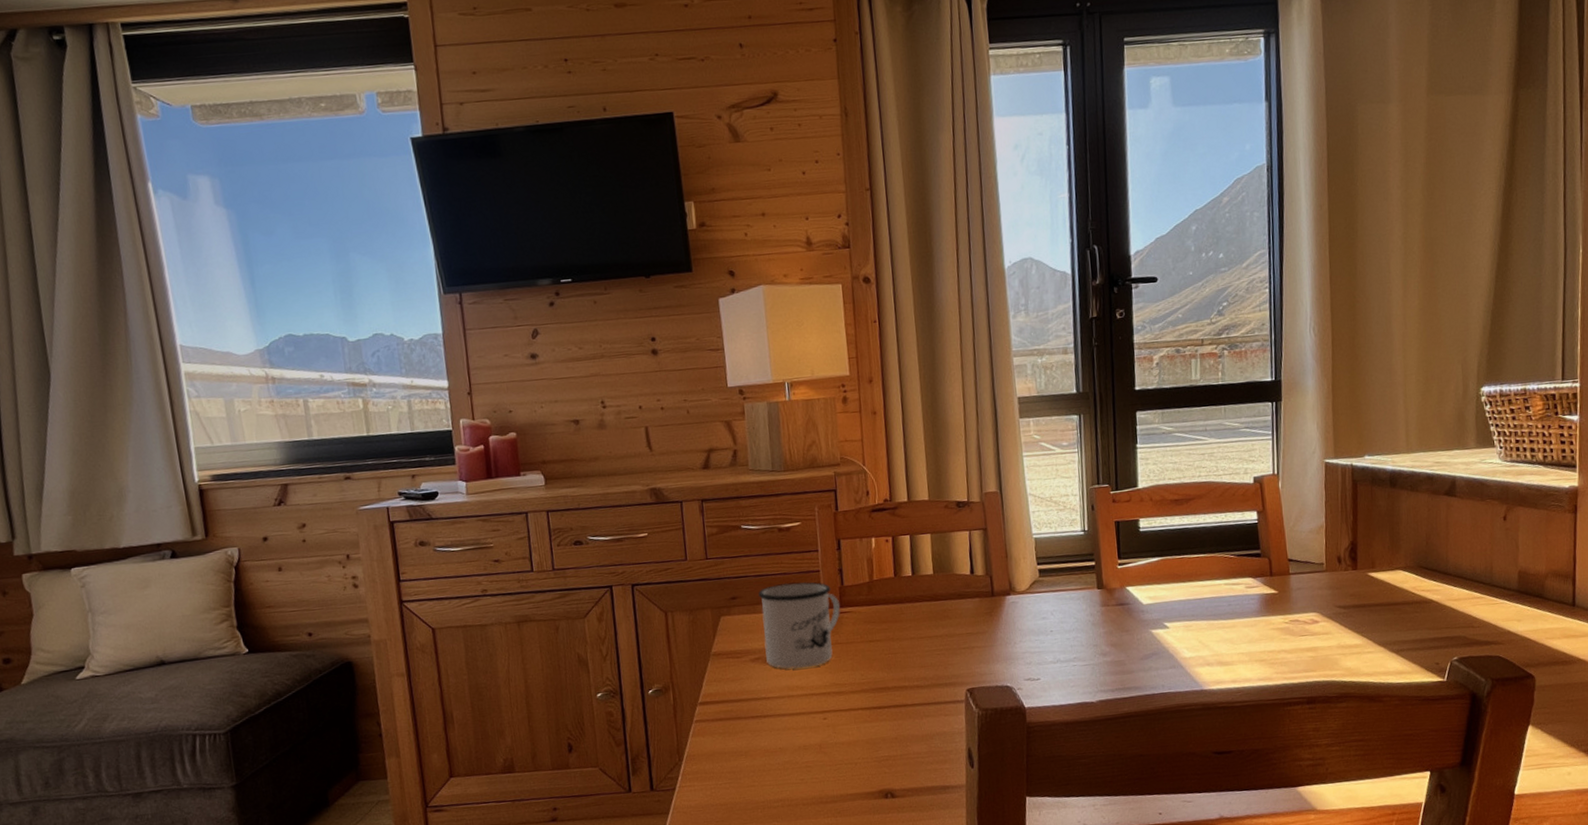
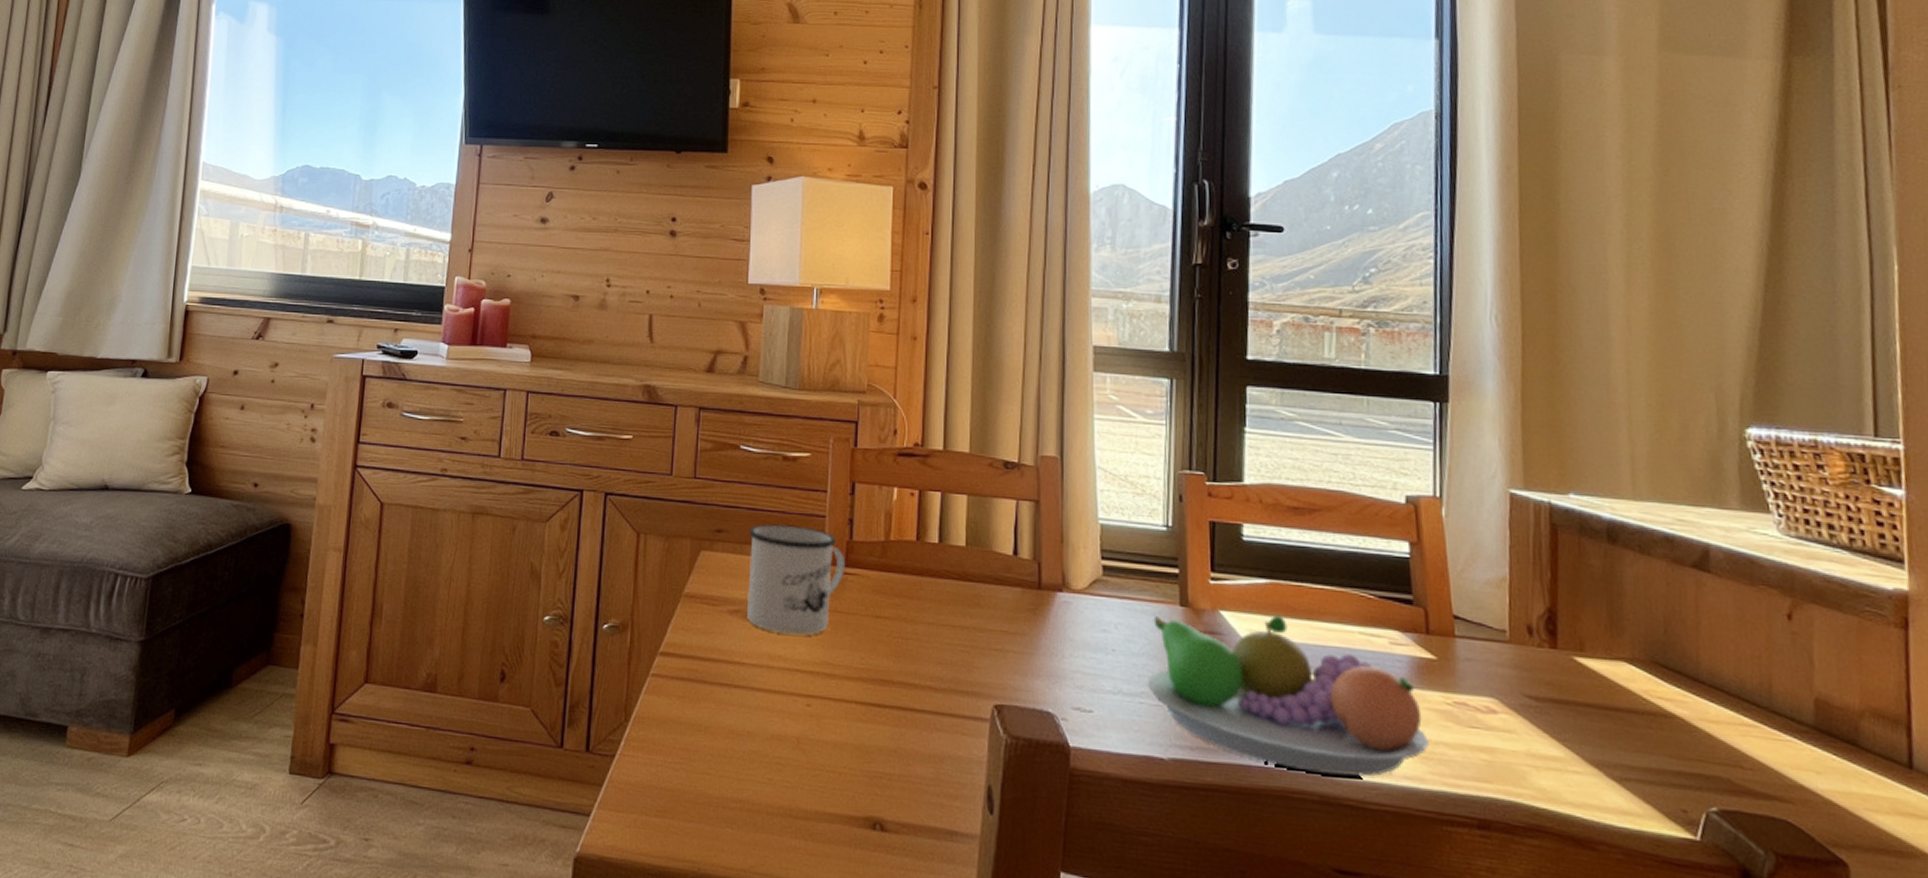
fruit bowl: none [1077,582,1275,690] -> present [1147,614,1431,778]

